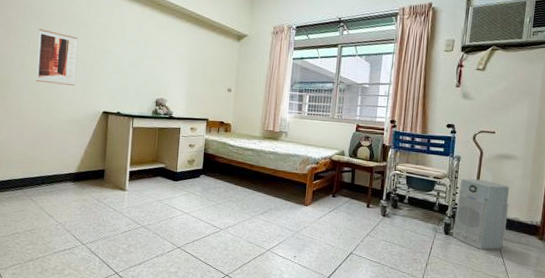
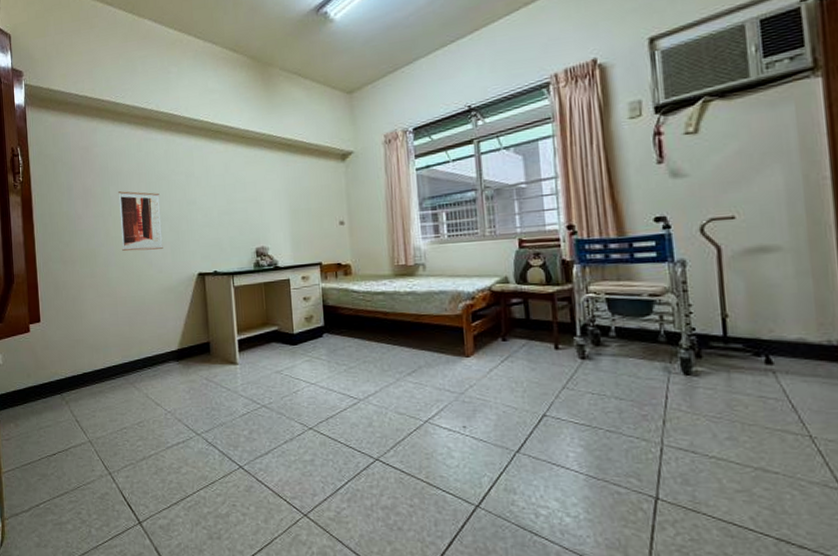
air purifier: present [452,178,509,250] -> none [693,288,786,392]

